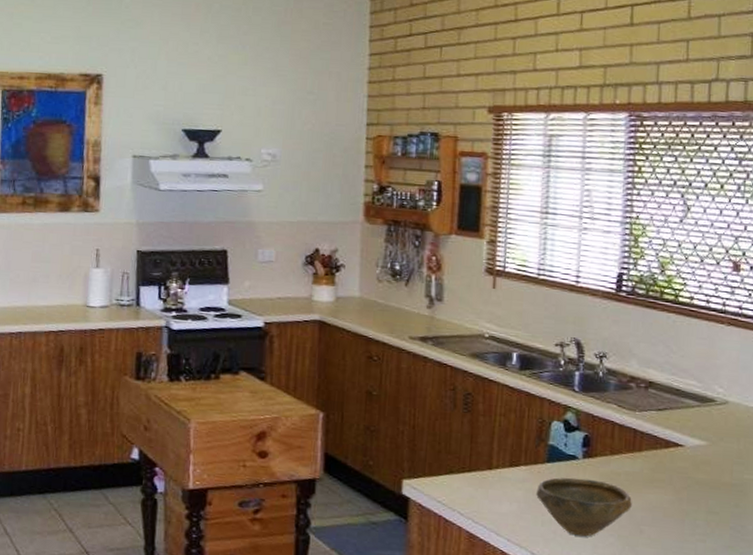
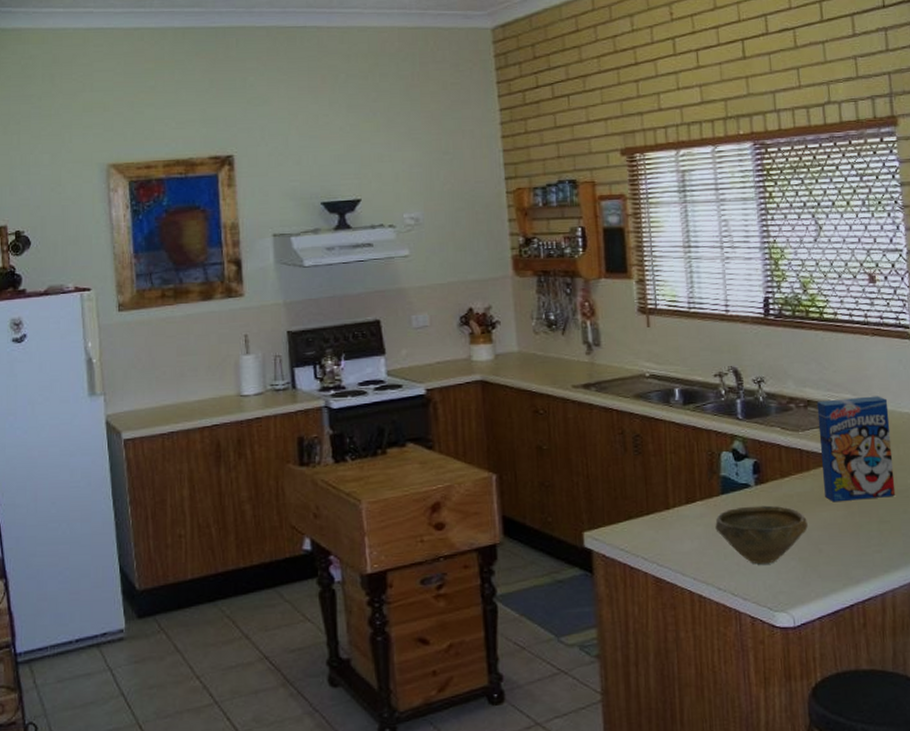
cereal box: none [654,384,735,489] -> present [816,396,896,502]

